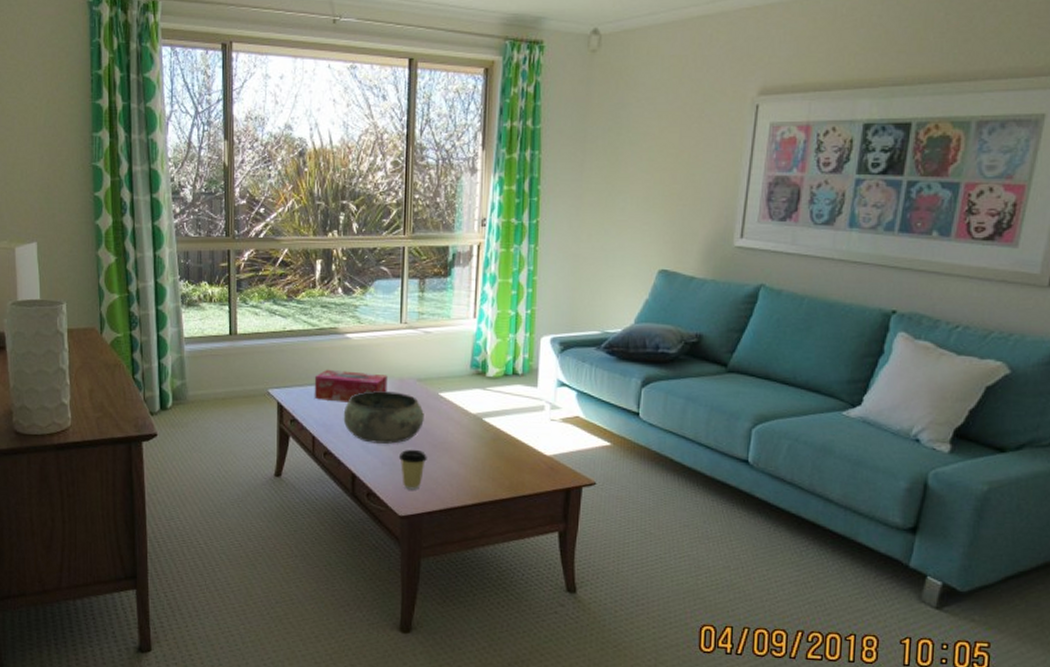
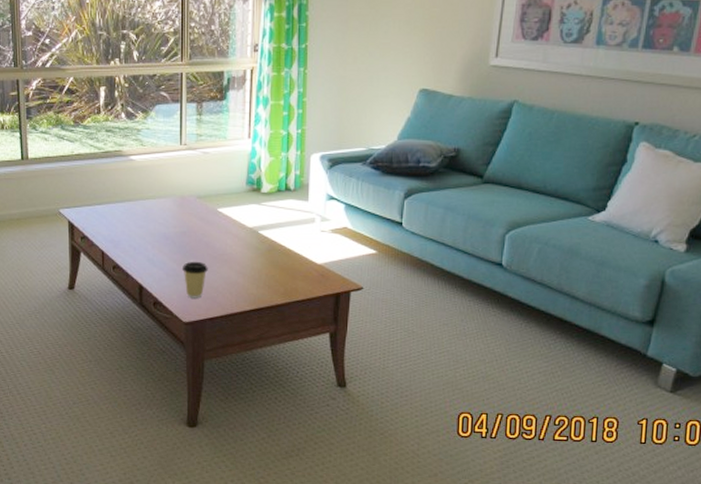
tissue box: present [314,369,388,402] -> none [102,189,170,220]
bowl: present [343,391,424,444] -> none [129,208,204,257]

